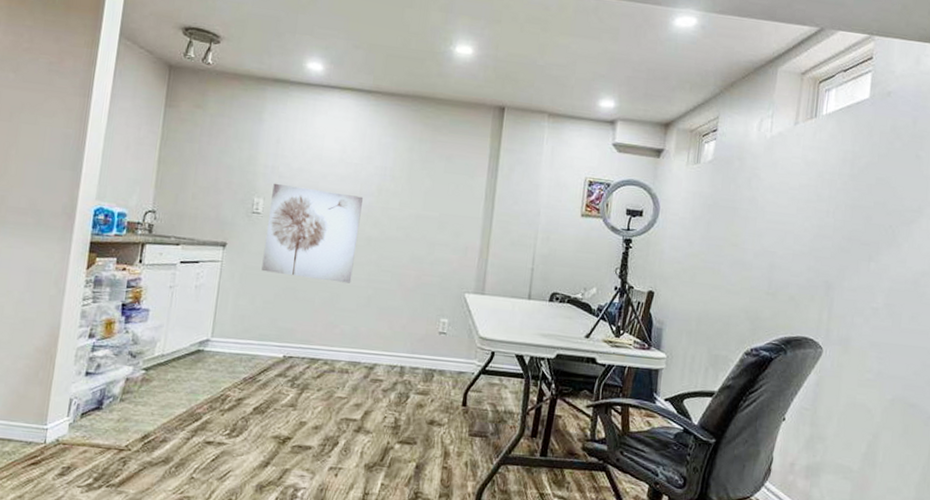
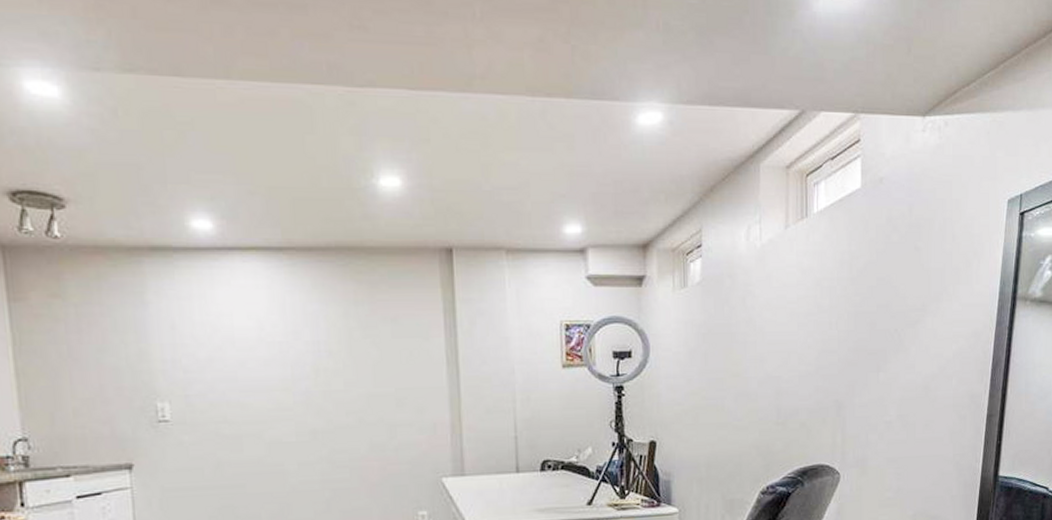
wall art: present [261,183,363,284] -> none [178,380,302,492]

